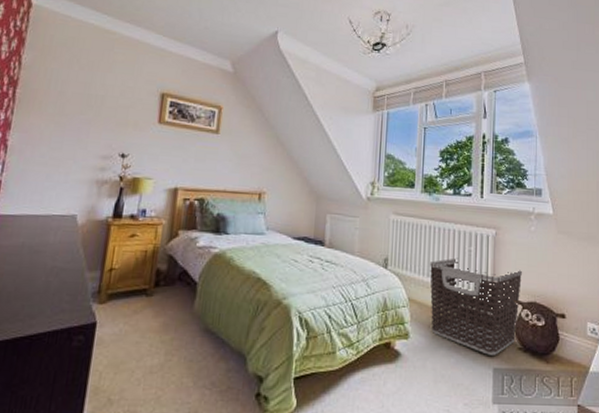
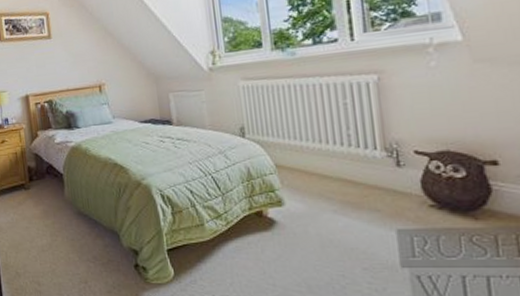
clothes hamper: present [430,258,523,355] -> none [295,114,425,216]

